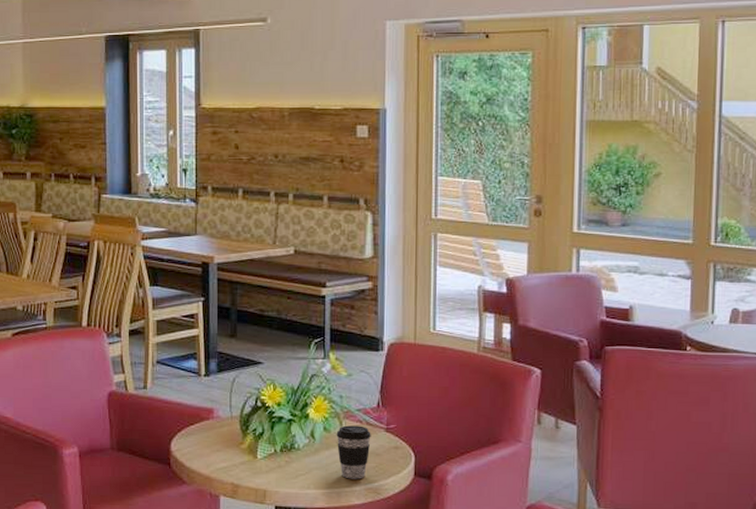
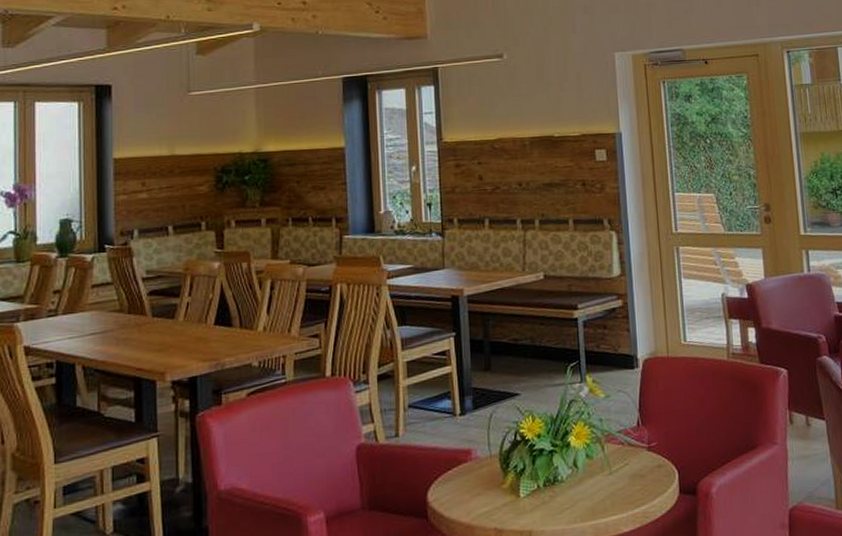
coffee cup: present [336,425,371,479] -> none [599,448,634,506]

